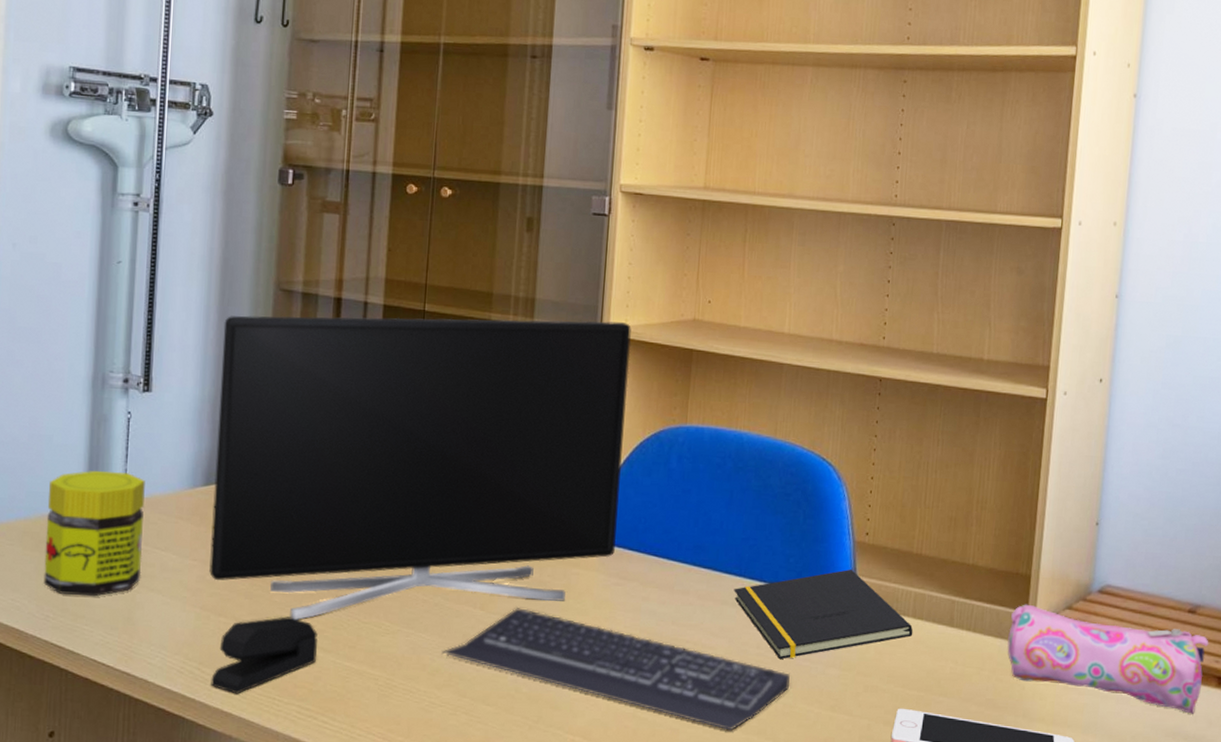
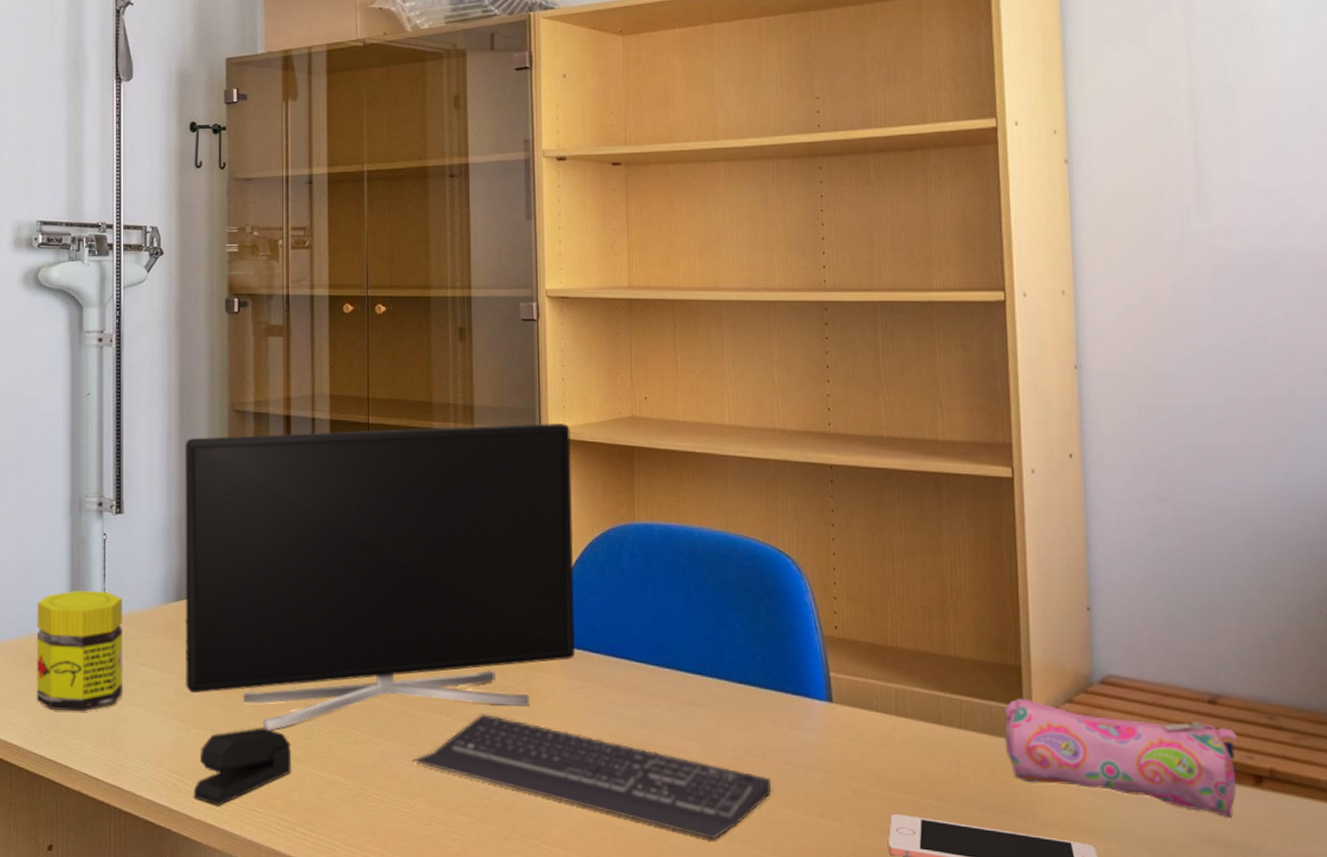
notepad: present [734,569,913,660] -> none [701,666,899,763]

